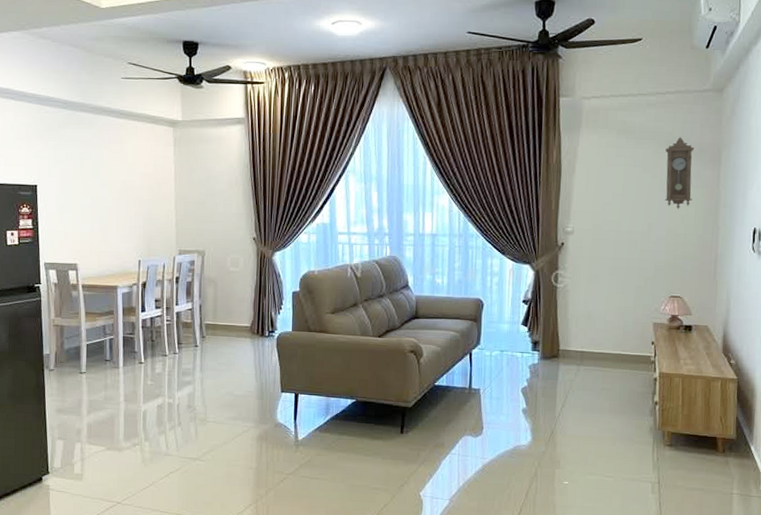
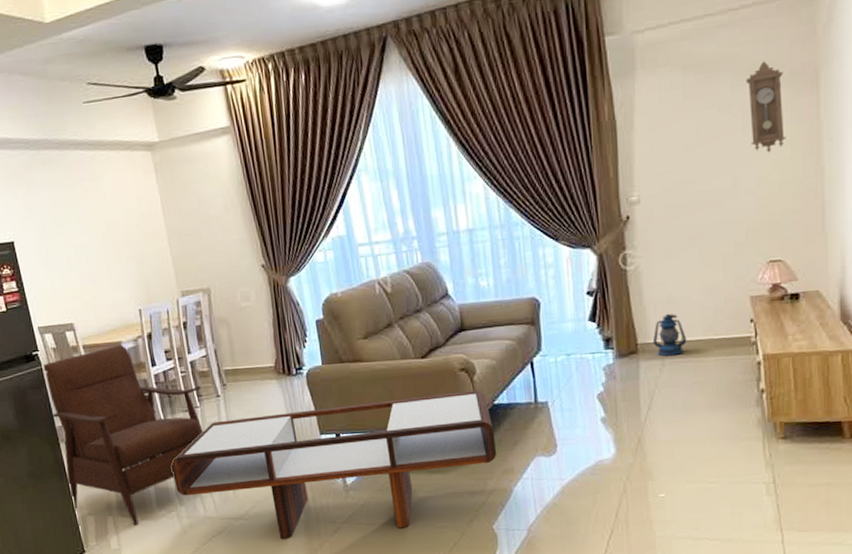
armchair: none [42,289,182,454] -> present [43,345,203,526]
coffee table: none [143,368,432,485] -> present [171,390,497,539]
lantern: none [572,327,600,364] -> present [652,313,687,357]

